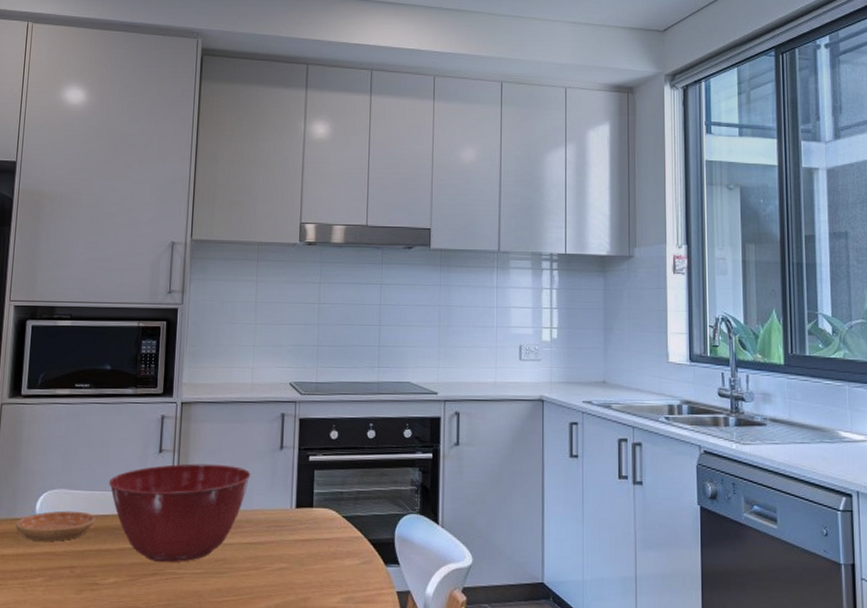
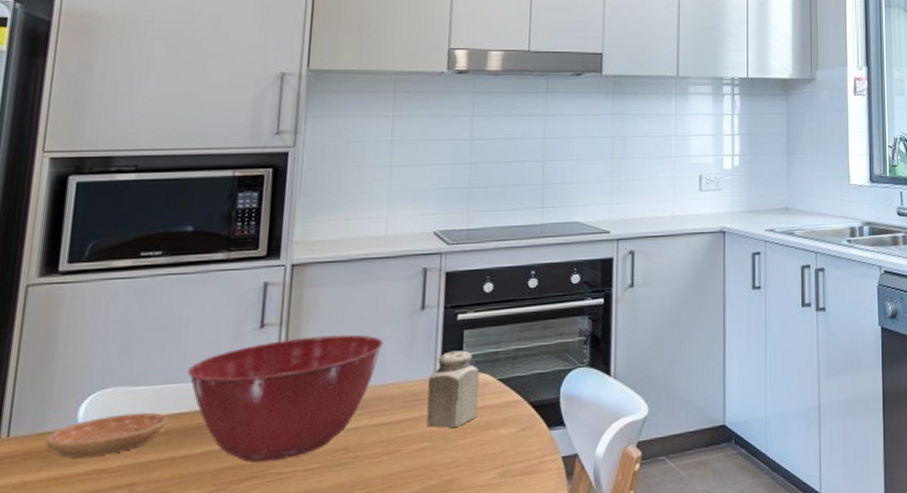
salt shaker: none [285,487,328,553] -> present [427,350,480,428]

